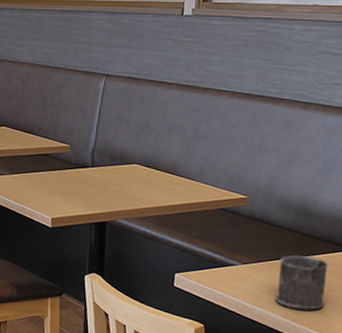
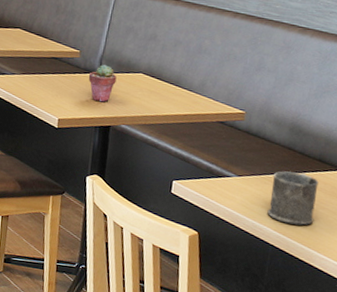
potted succulent: none [80,158,110,197] -> present [88,65,117,102]

